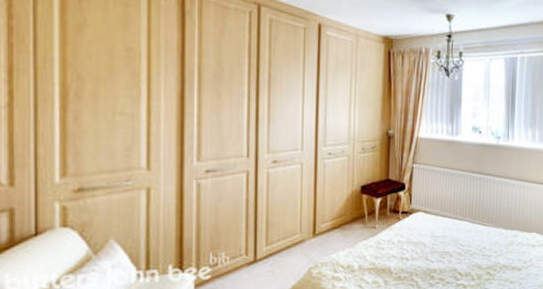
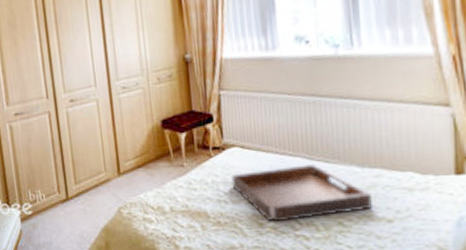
serving tray: none [414,226,510,274] -> present [231,163,372,222]

